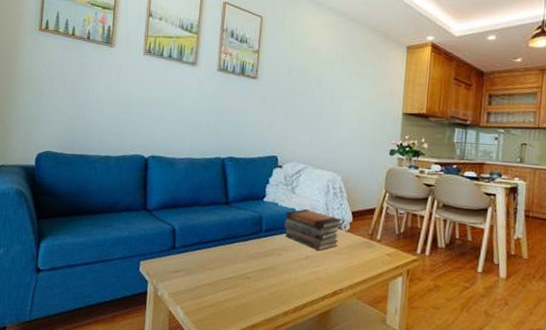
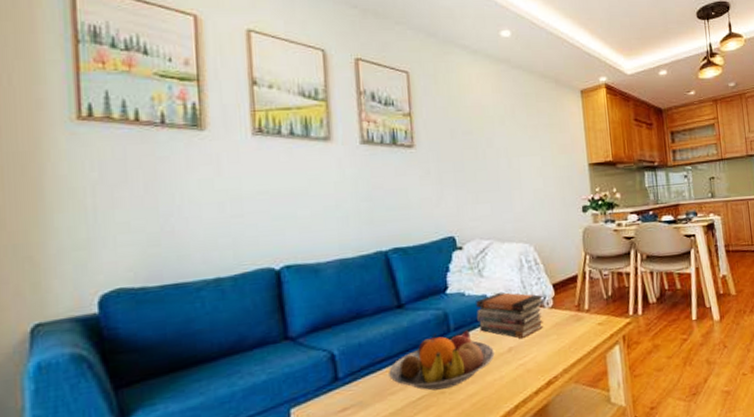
fruit bowl: none [211,230,294,276] -> present [389,330,495,391]

